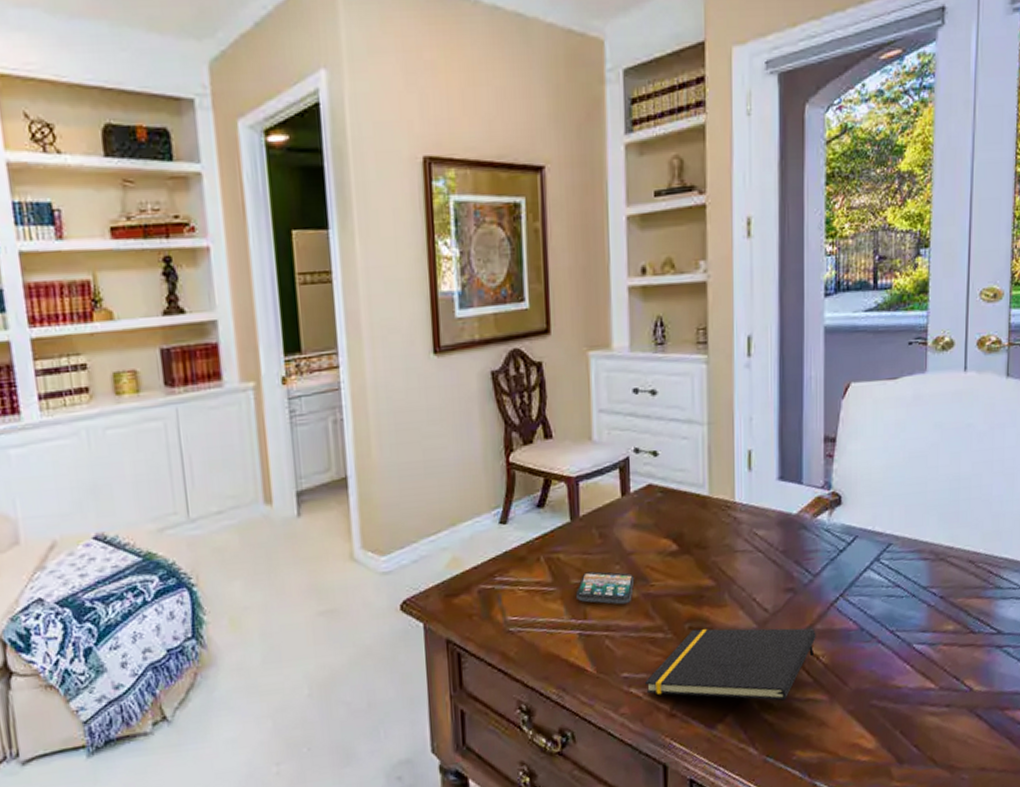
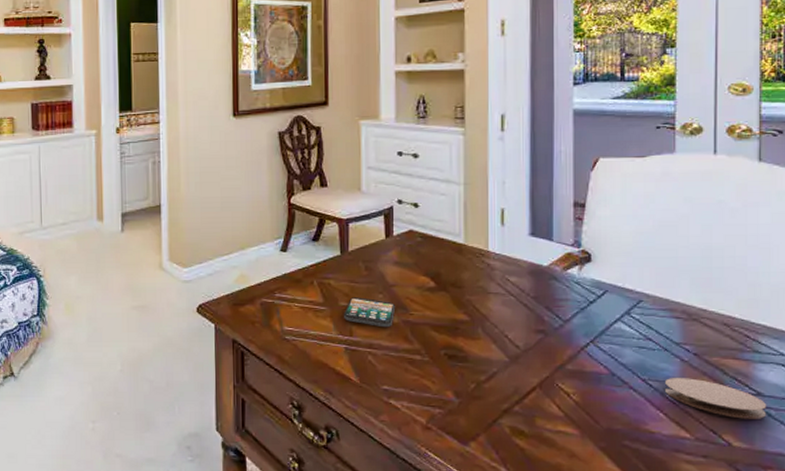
notepad: present [644,628,816,701] -> none [402,356,567,429]
coaster: none [912,623,1006,661] -> present [665,378,767,419]

